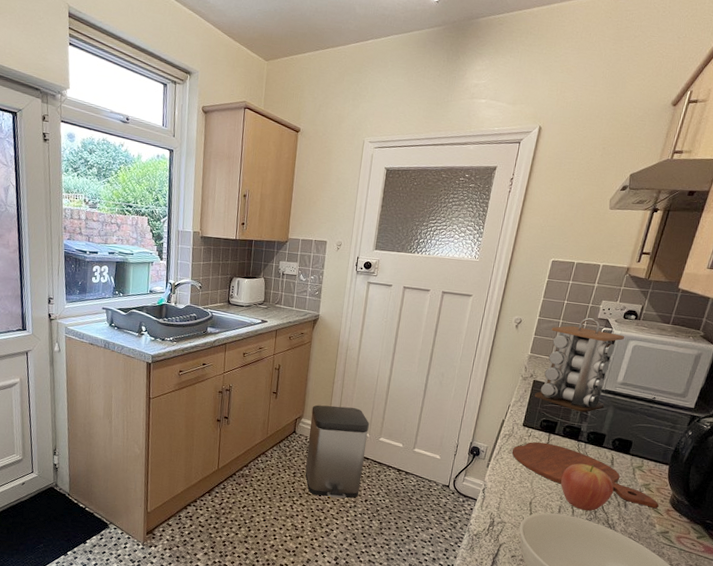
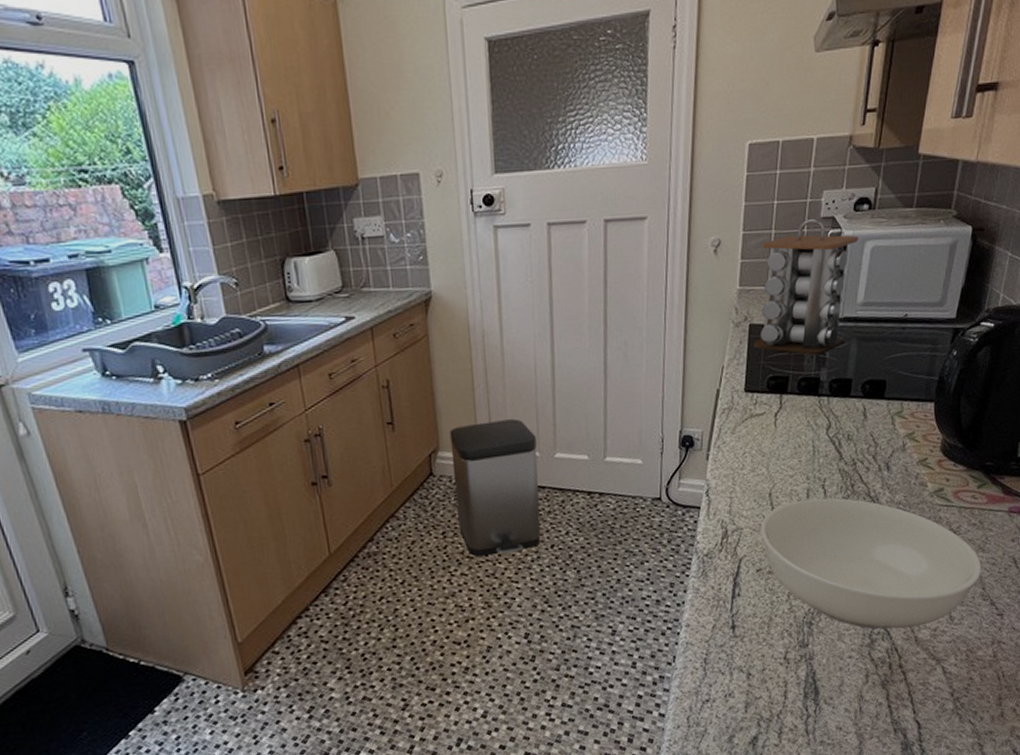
cutting board: present [512,441,659,508] -> none [735,407,928,463]
fruit: present [560,463,614,511] -> none [803,424,871,488]

